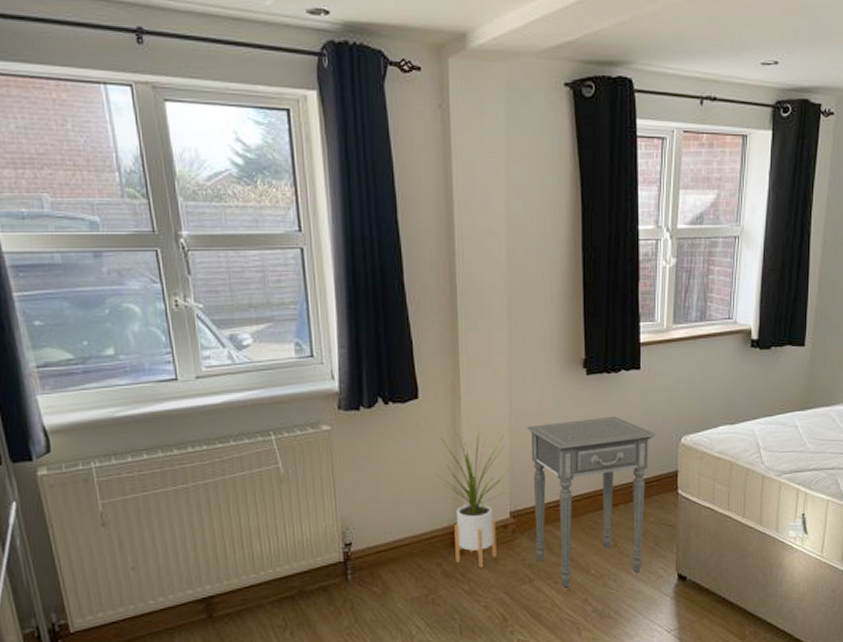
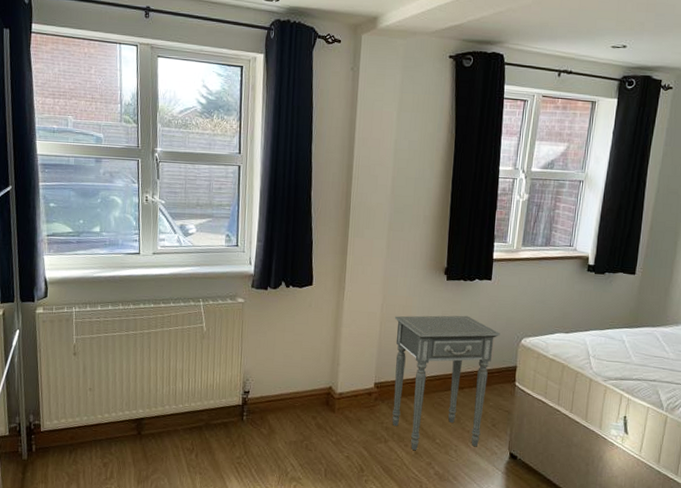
house plant: present [437,425,512,568] -> none [320,311,379,425]

